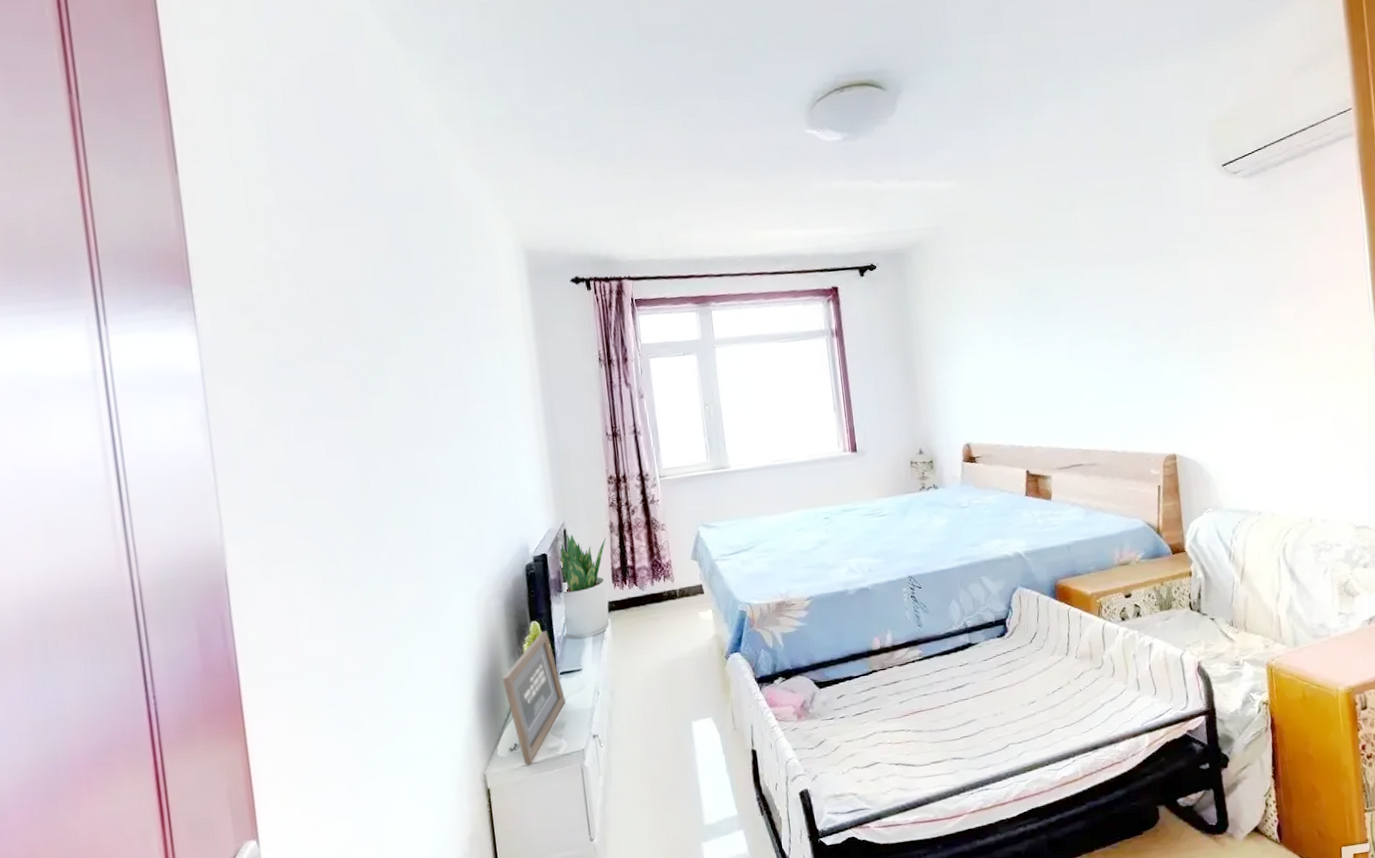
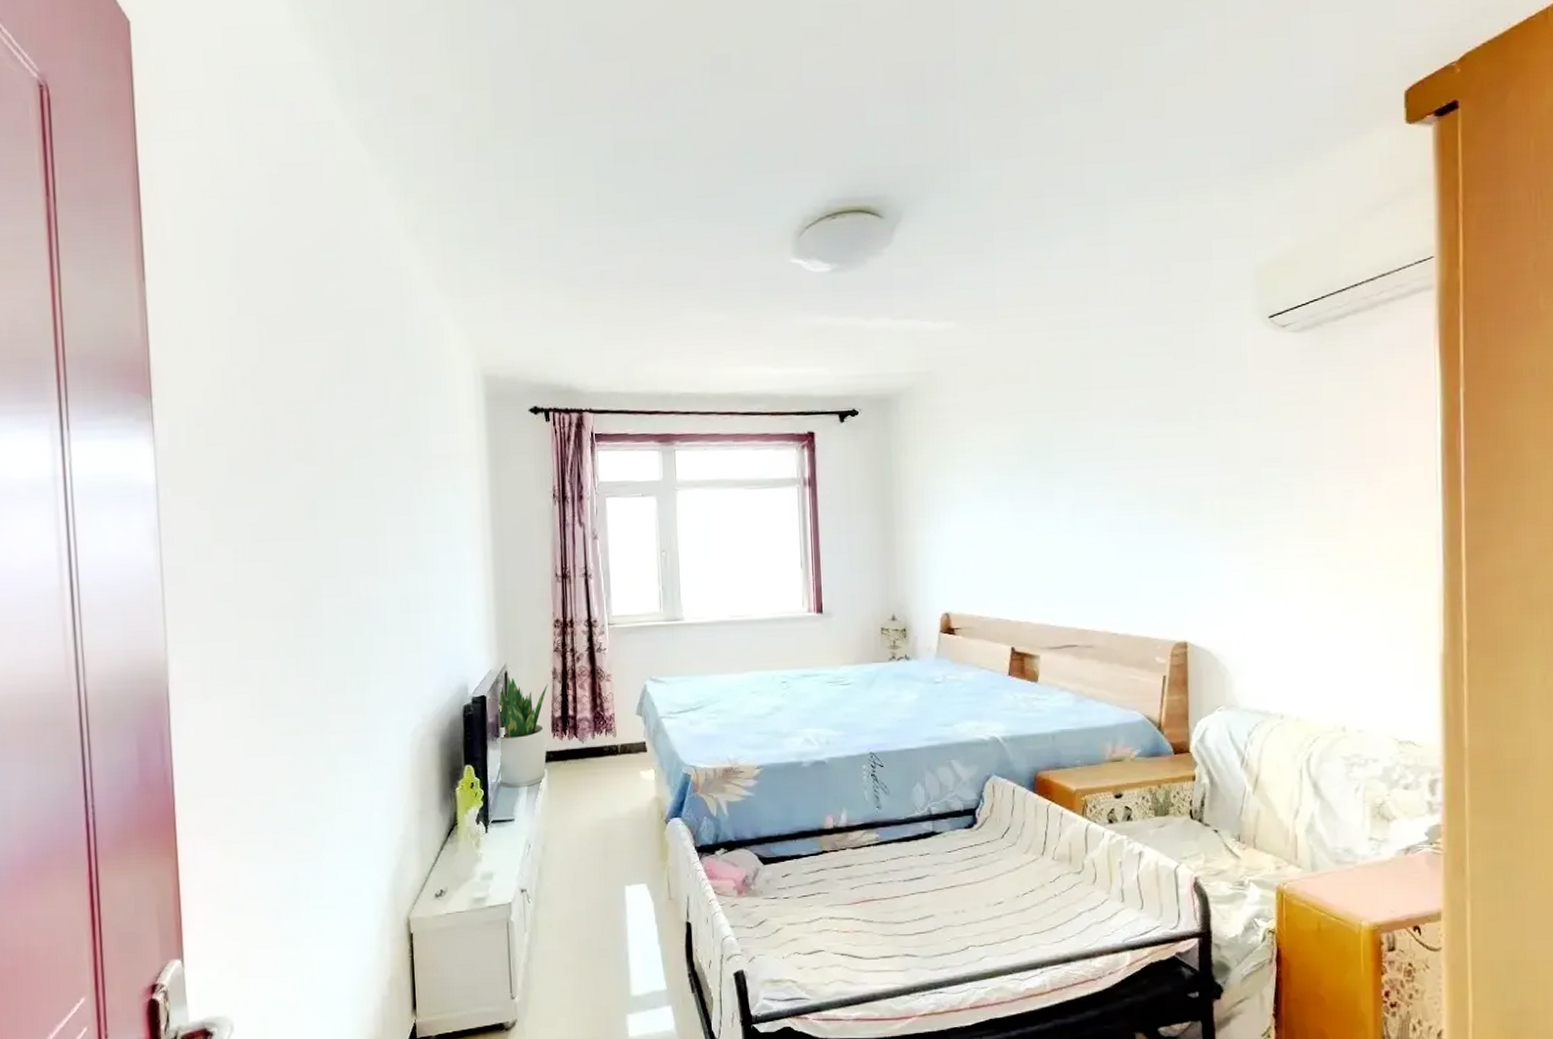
picture frame: present [501,631,566,765] -> none [432,776,495,913]

